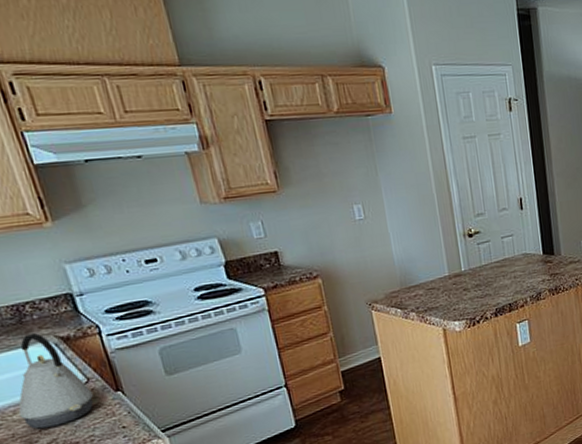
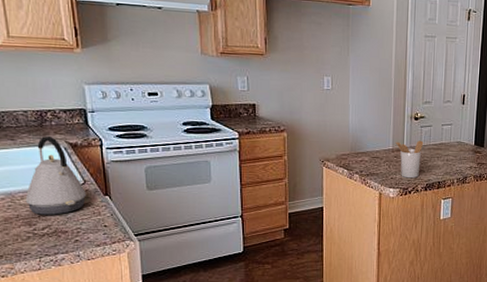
utensil holder: none [451,259,485,307] -> present [395,140,424,179]

